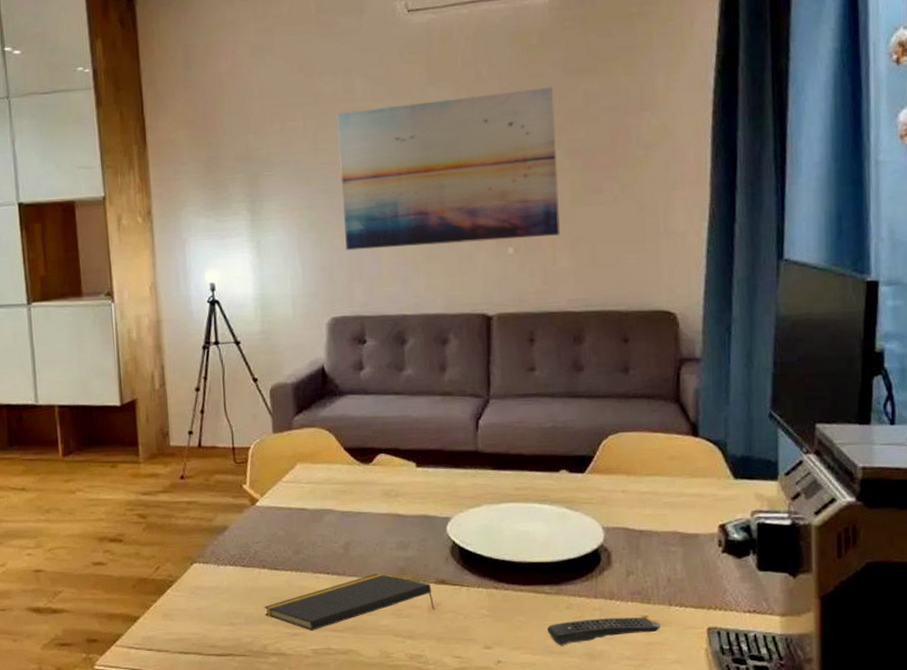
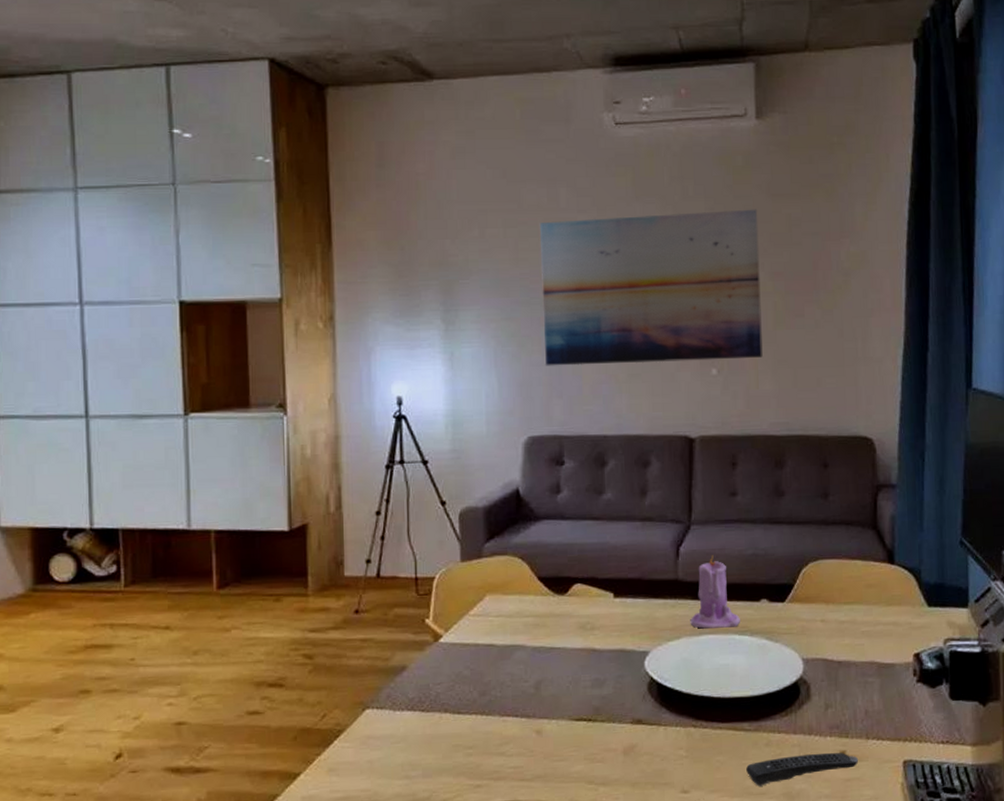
notepad: present [264,573,435,630] -> none [445,714,631,781]
candle: none [490,428,540,497] -> present [690,555,740,629]

